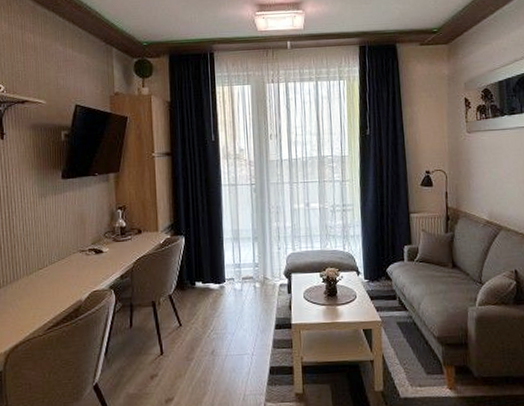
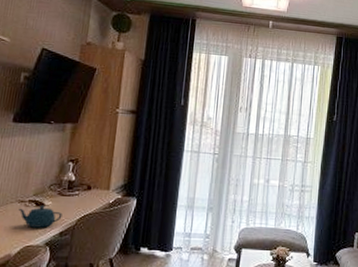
teapot: none [81,252,120,274] -> present [18,205,63,228]

